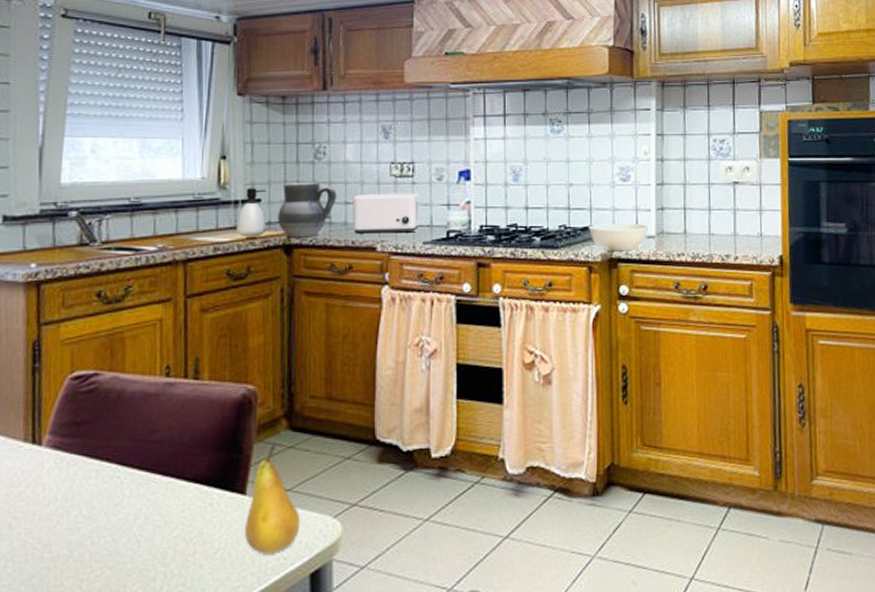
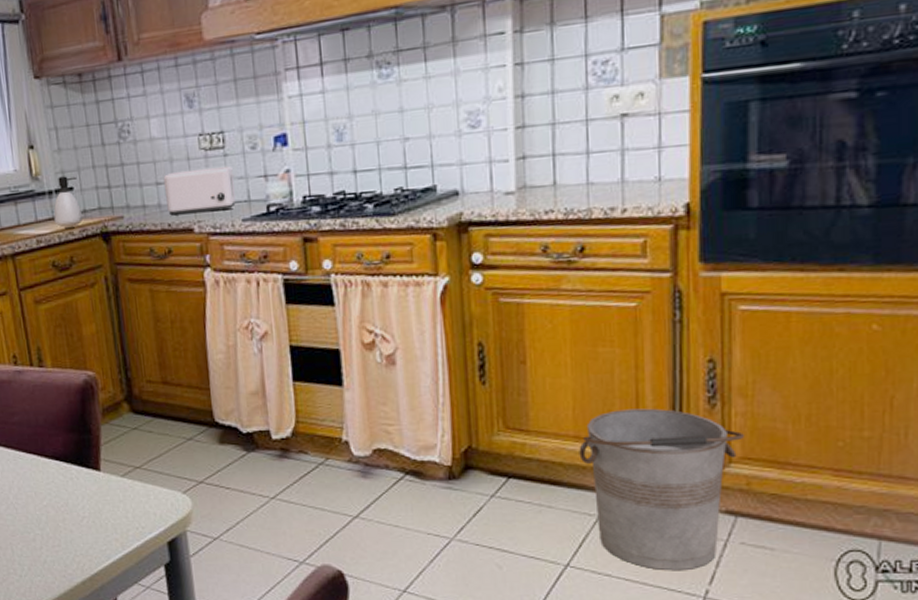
fruit: present [245,443,301,554] -> none [103,425,154,523]
ceramic jug: present [278,181,337,238] -> none [91,163,147,225]
bowl: present [588,223,649,252] -> none [429,178,507,215]
bucket: none [702,427,827,579] -> present [579,408,746,571]

